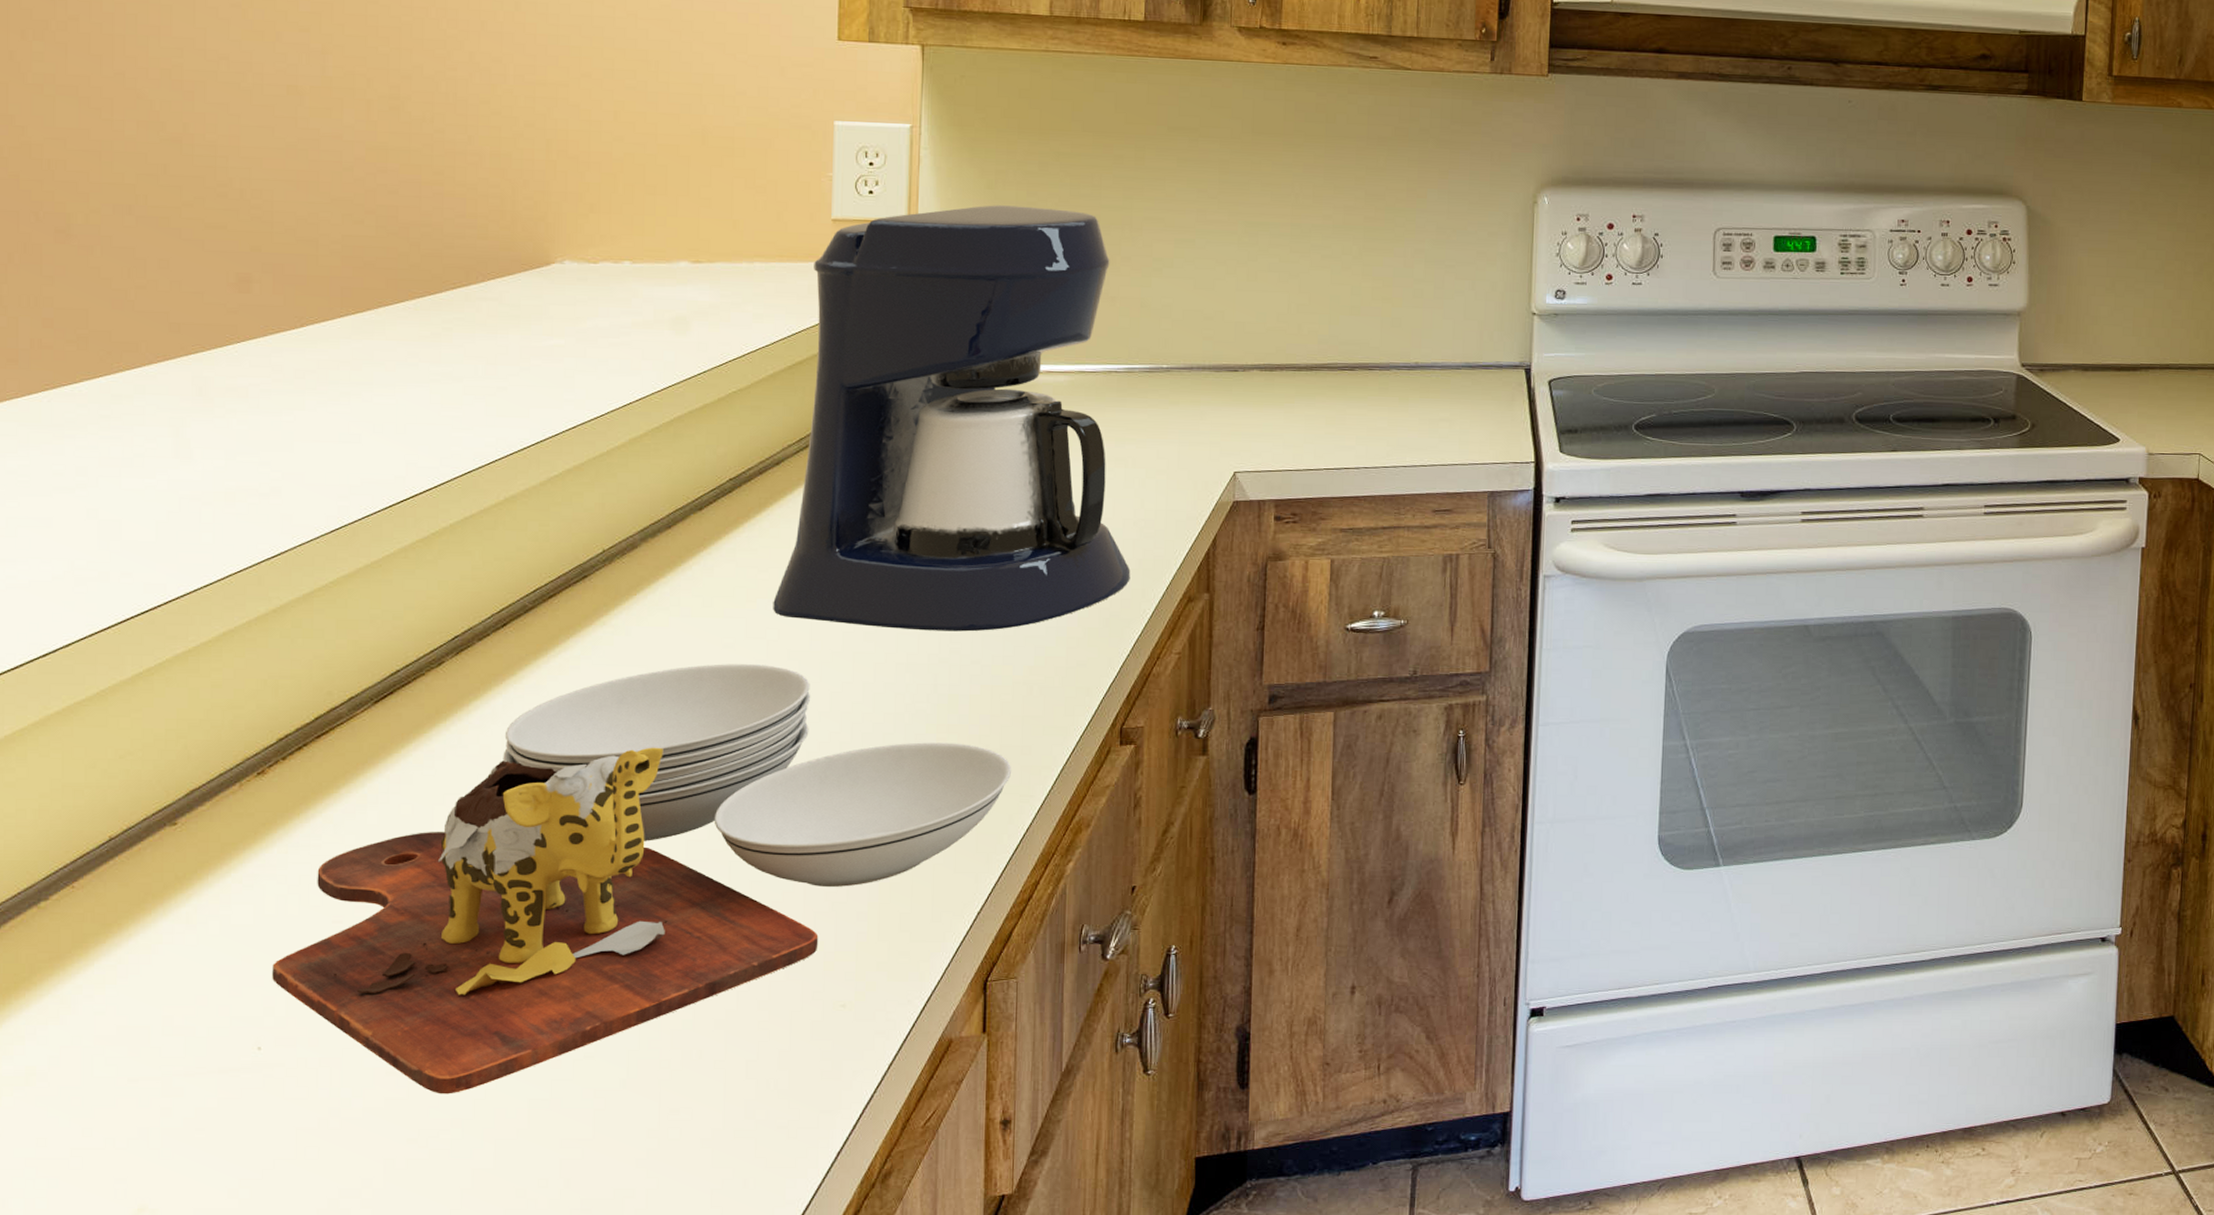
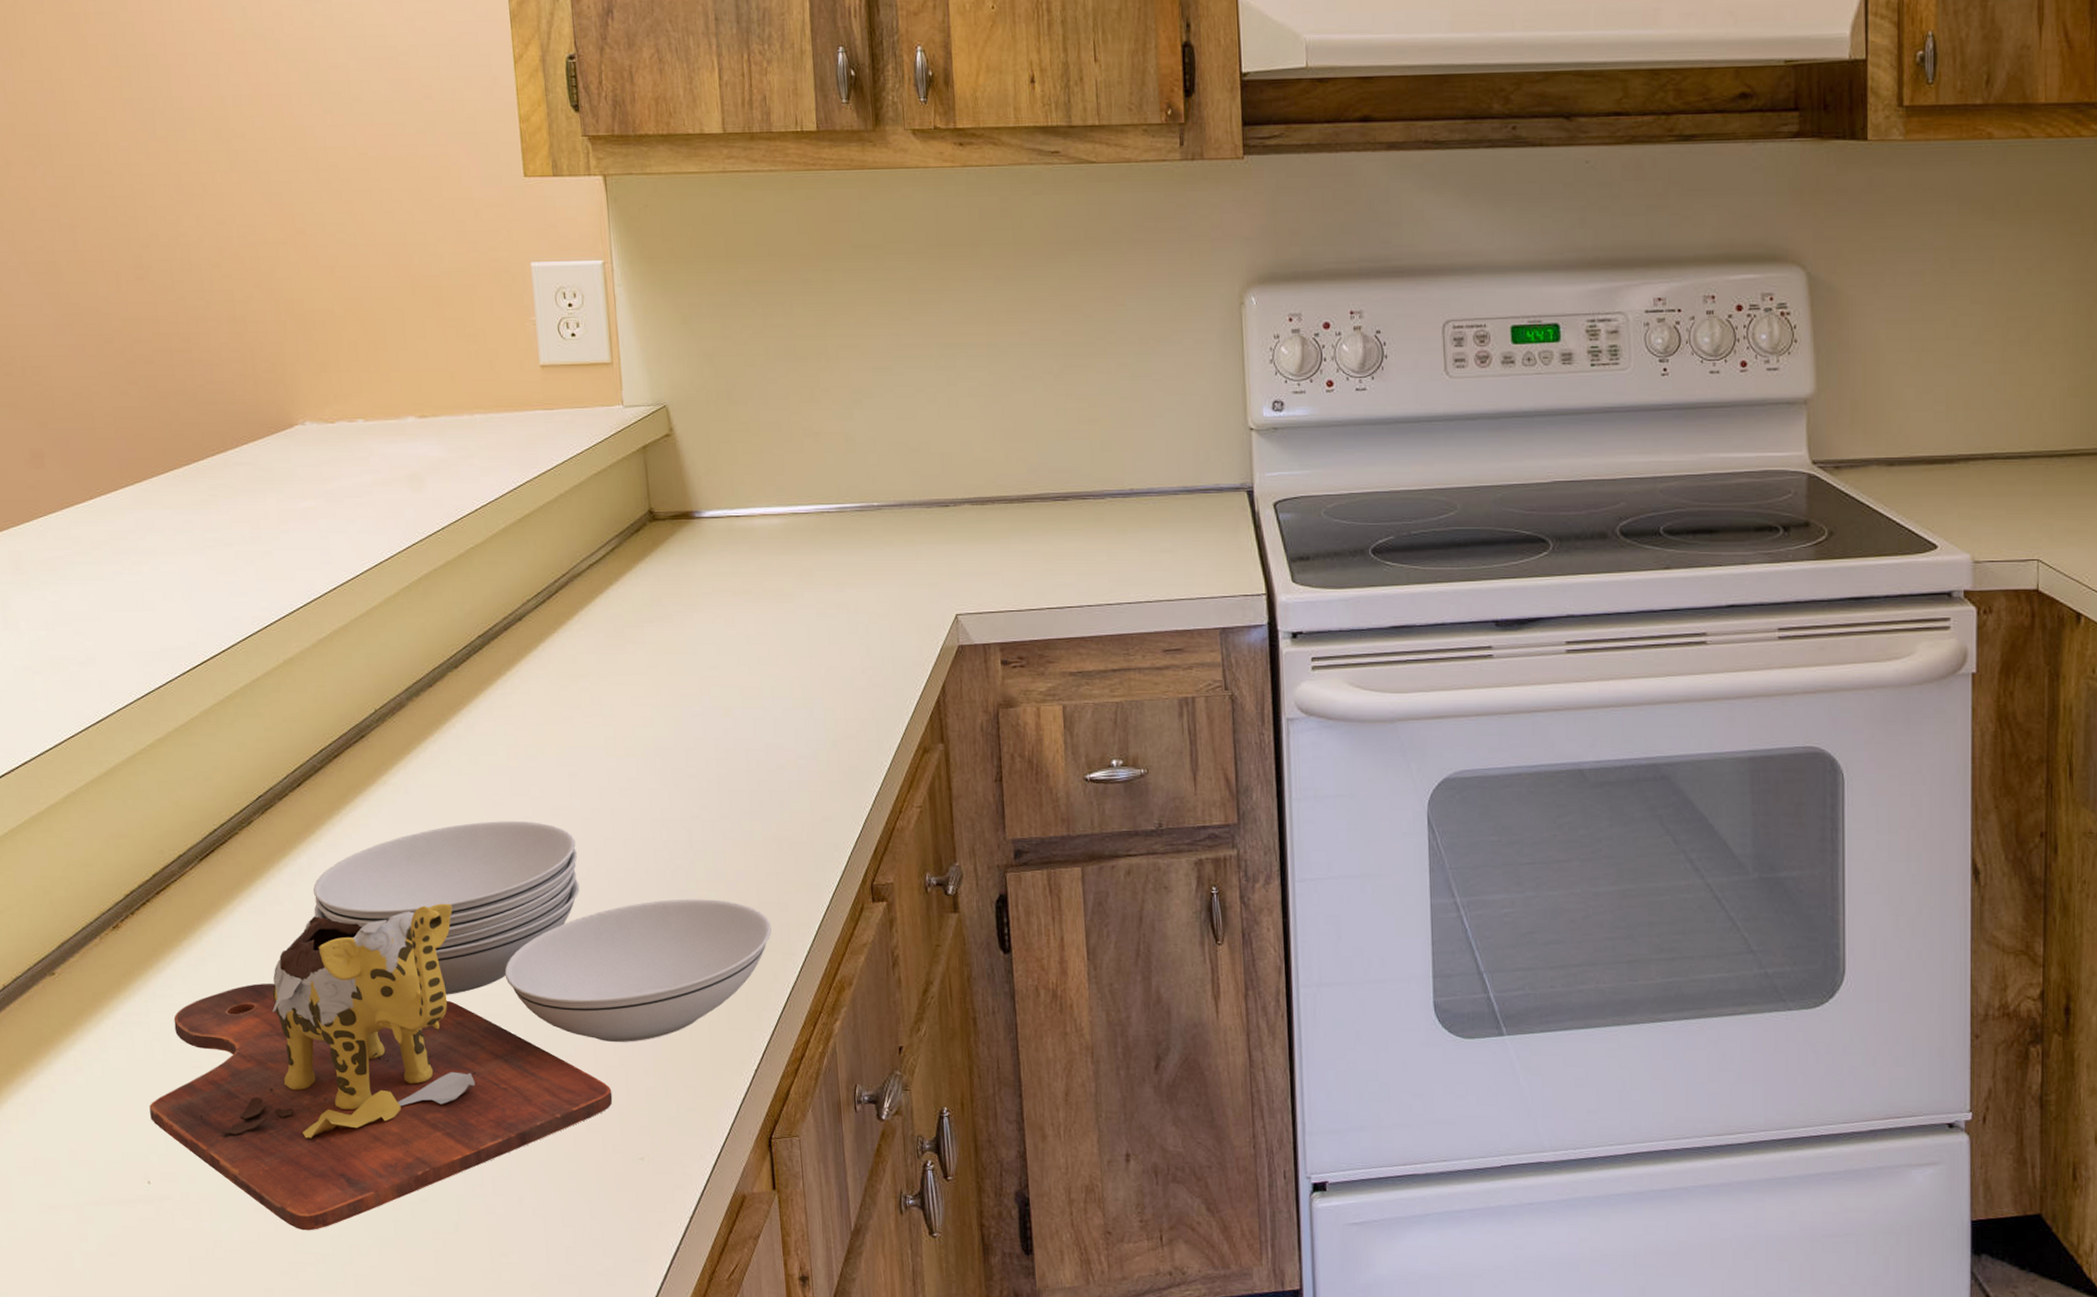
coffee maker: present [773,205,1131,632] -> none [529,340,865,787]

